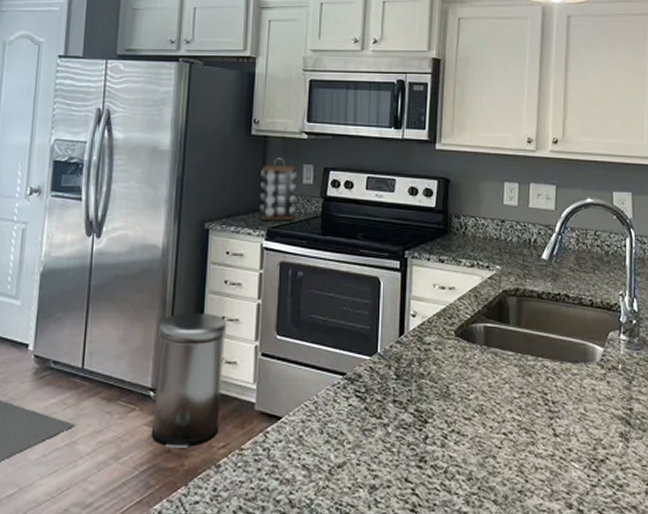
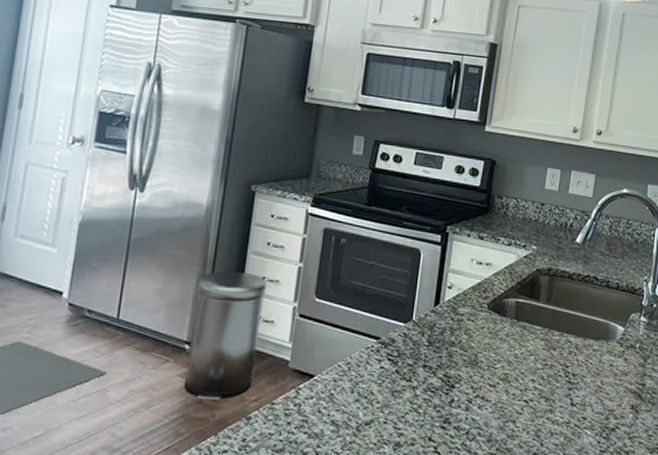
spice rack: present [260,157,297,221] -> none [307,127,348,189]

